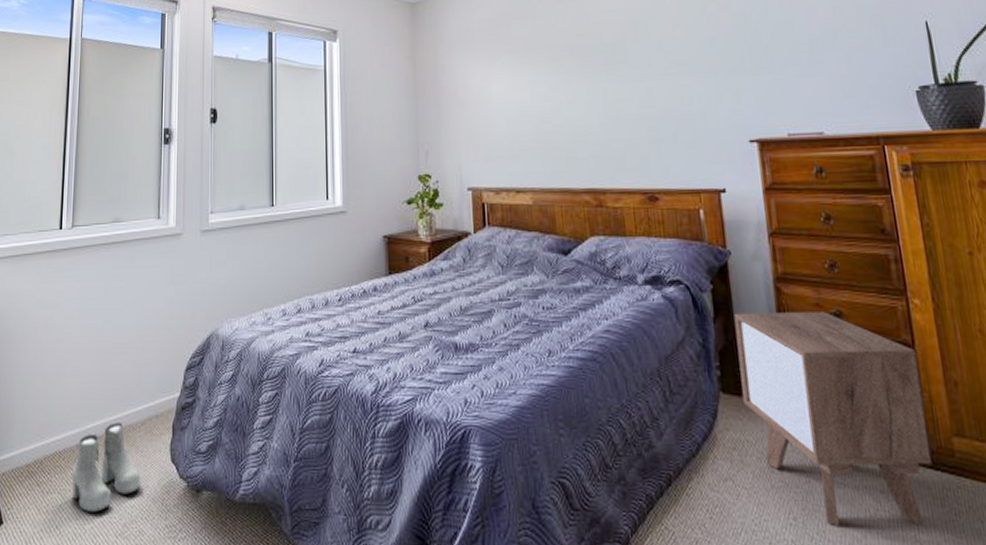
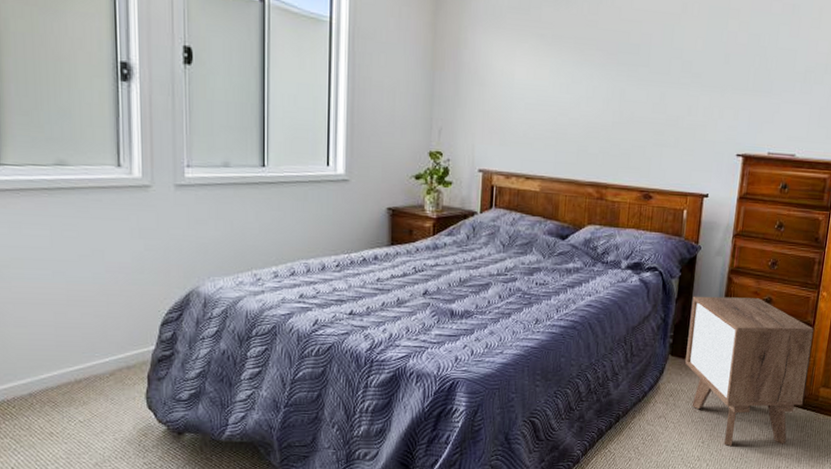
boots: present [72,423,141,512] -> none [26,373,113,454]

